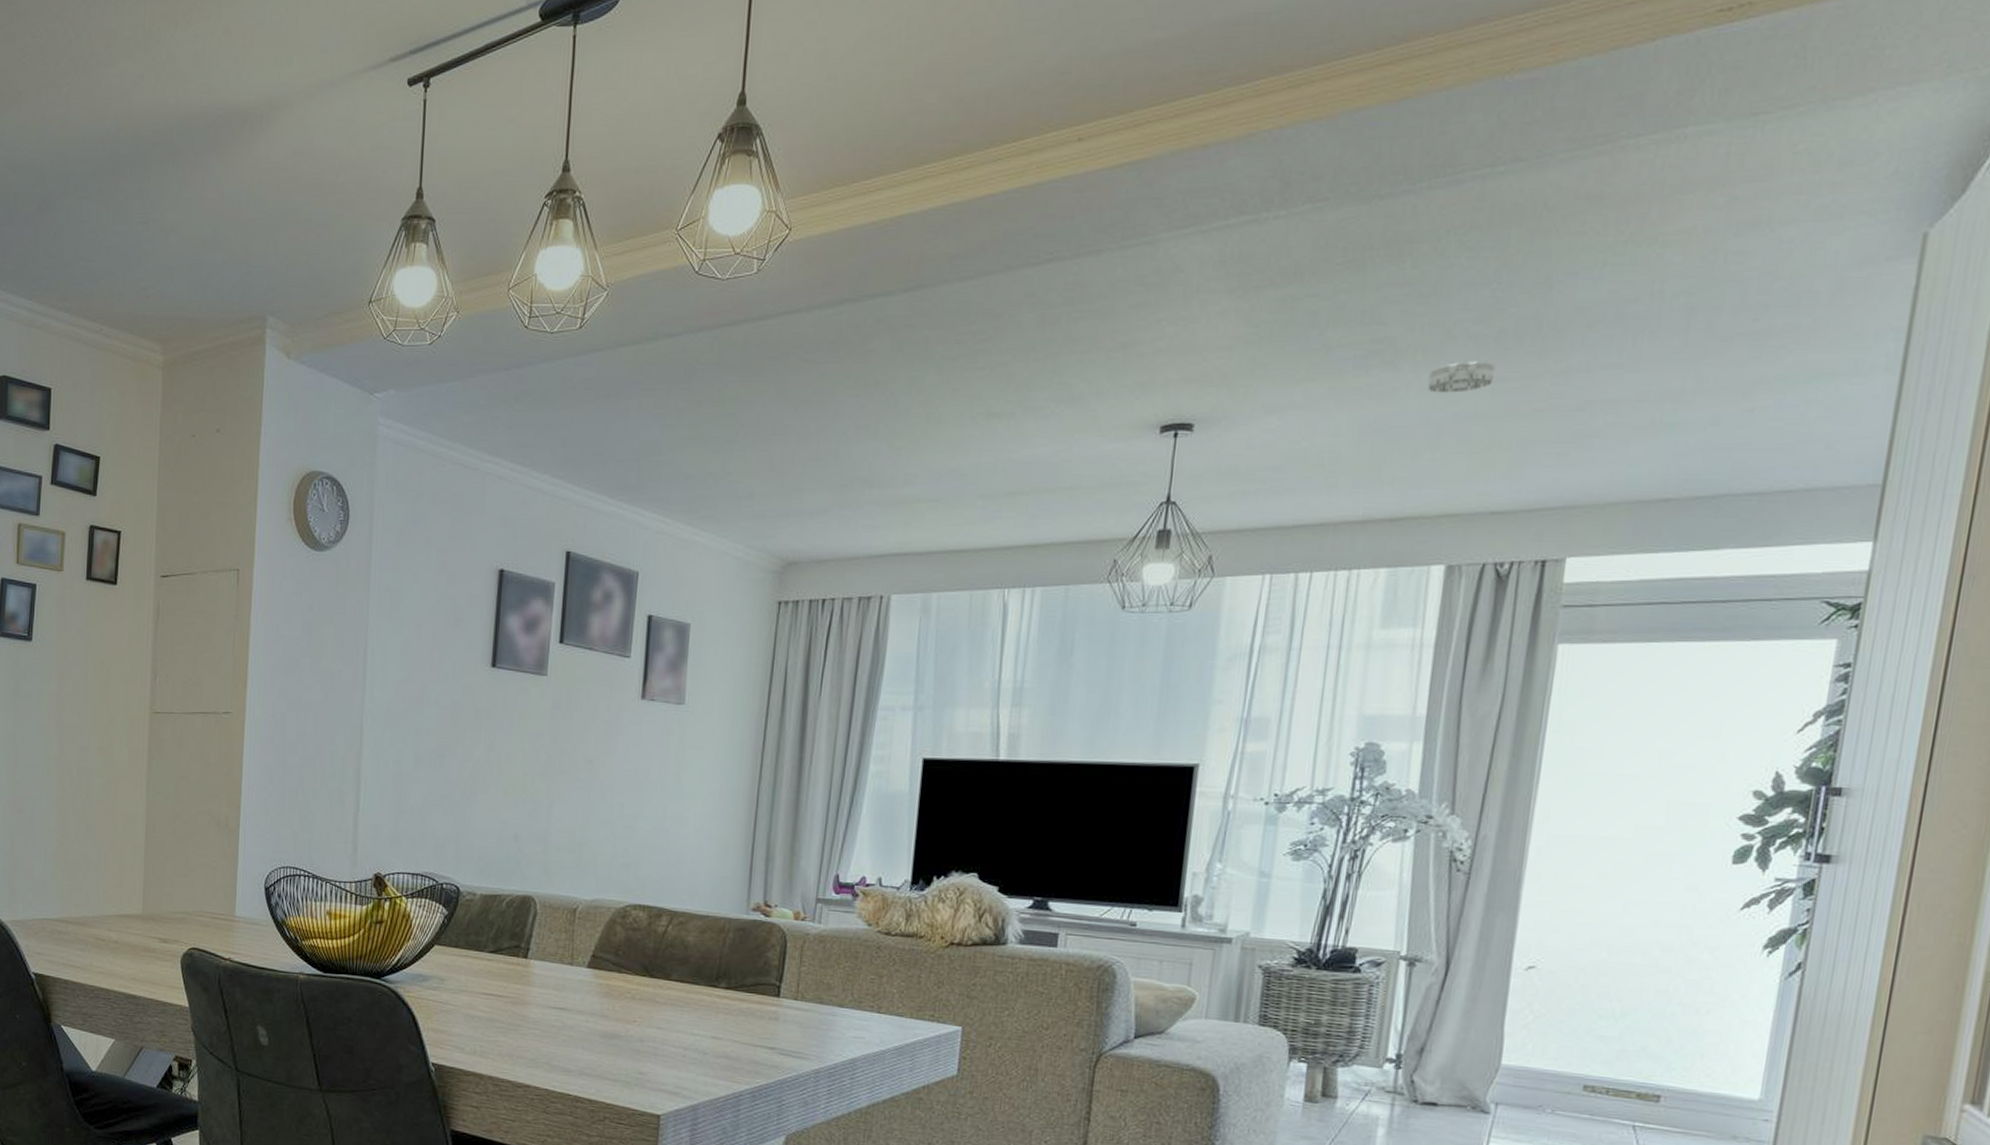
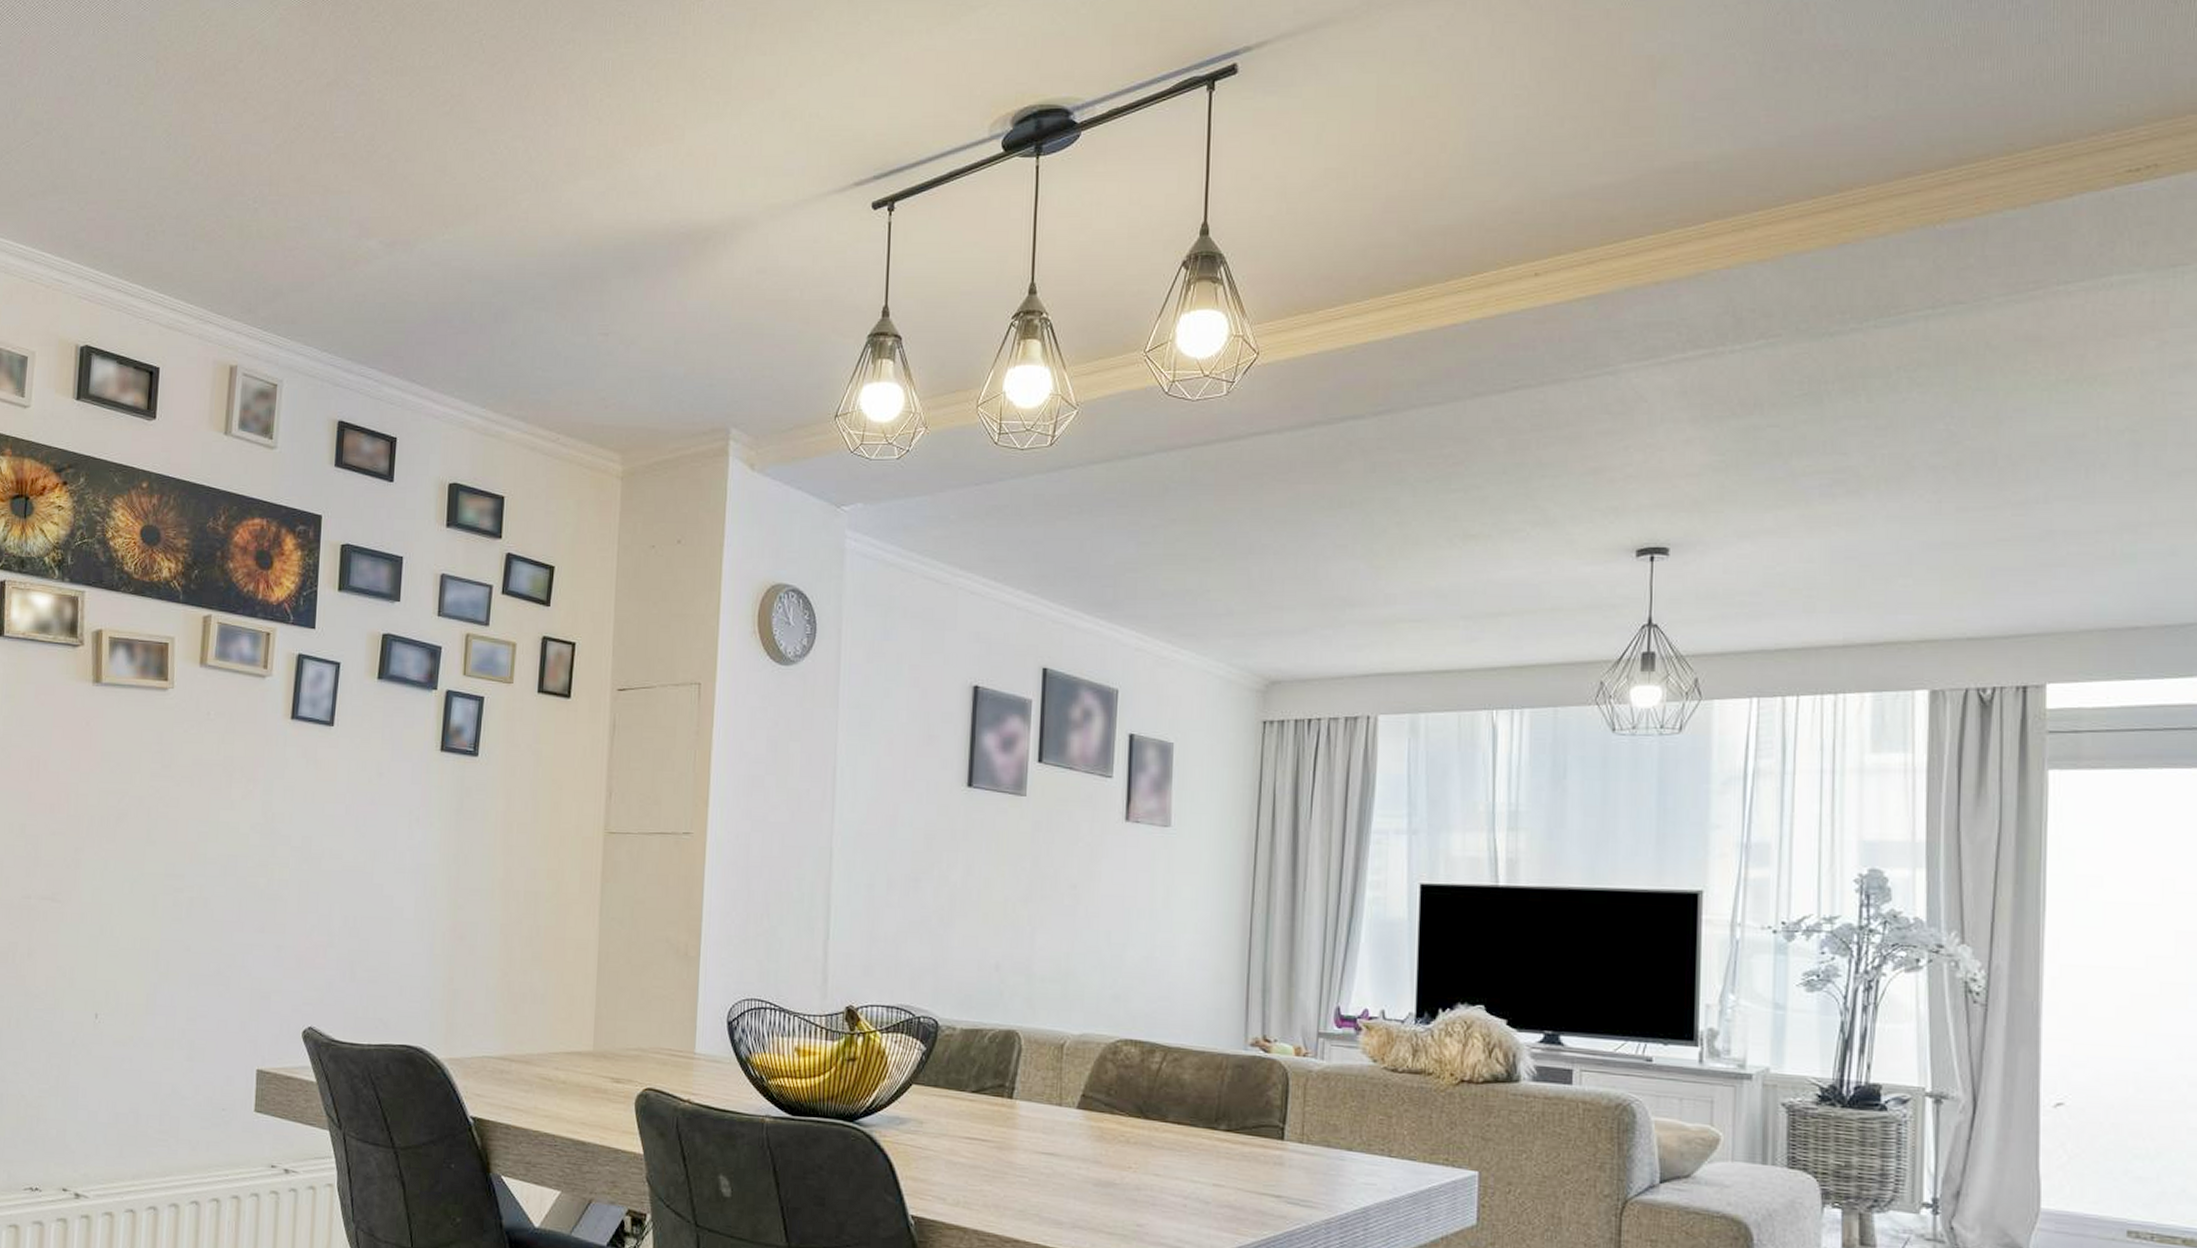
smoke detector: present [1427,360,1496,393] -> none [1893,491,1957,522]

